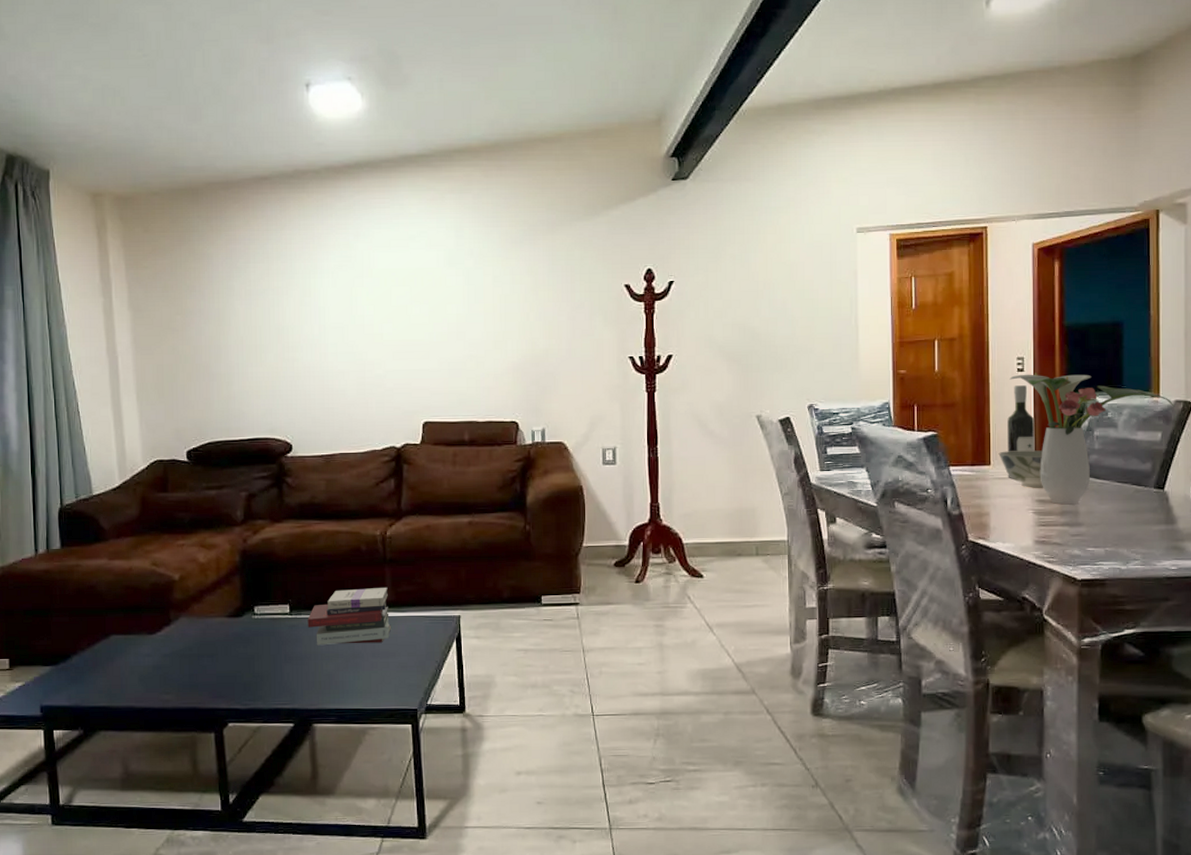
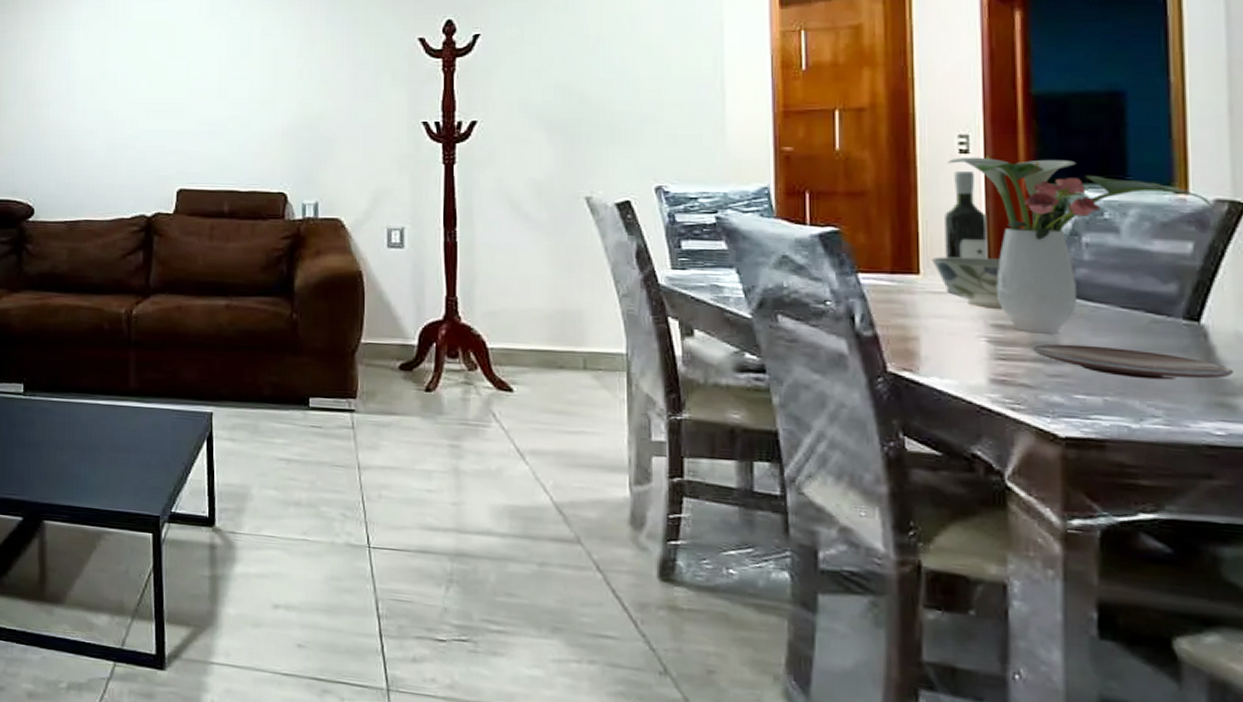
books: present [307,587,392,646] -> none [42,372,134,435]
plate: none [1061,511,1182,533] -> present [1032,343,1233,380]

